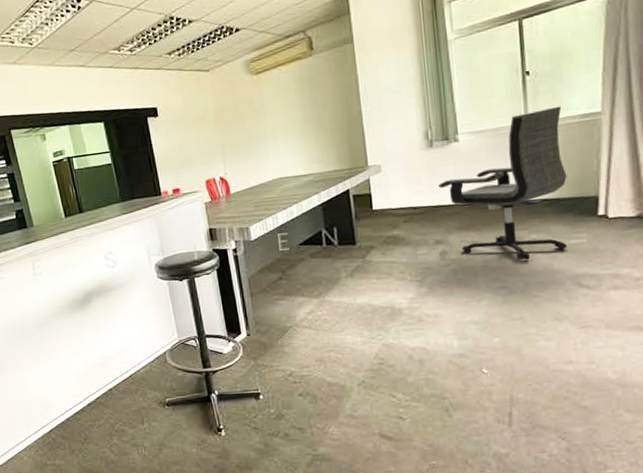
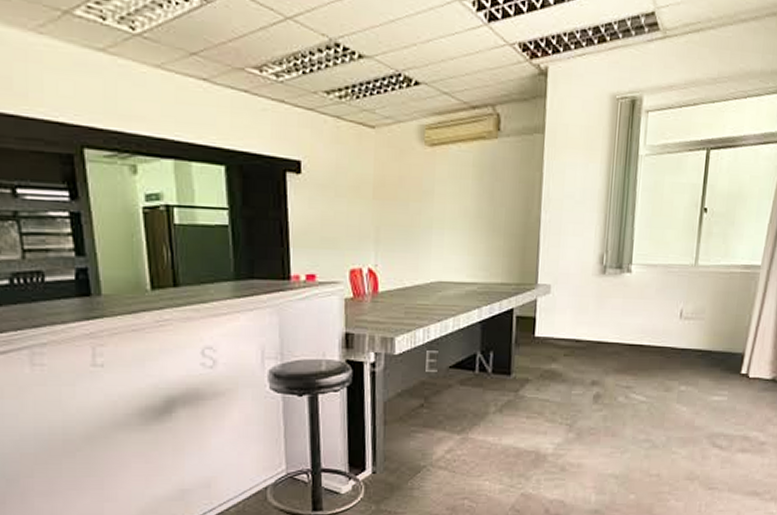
office chair: present [439,106,568,260] -> none [604,251,729,413]

